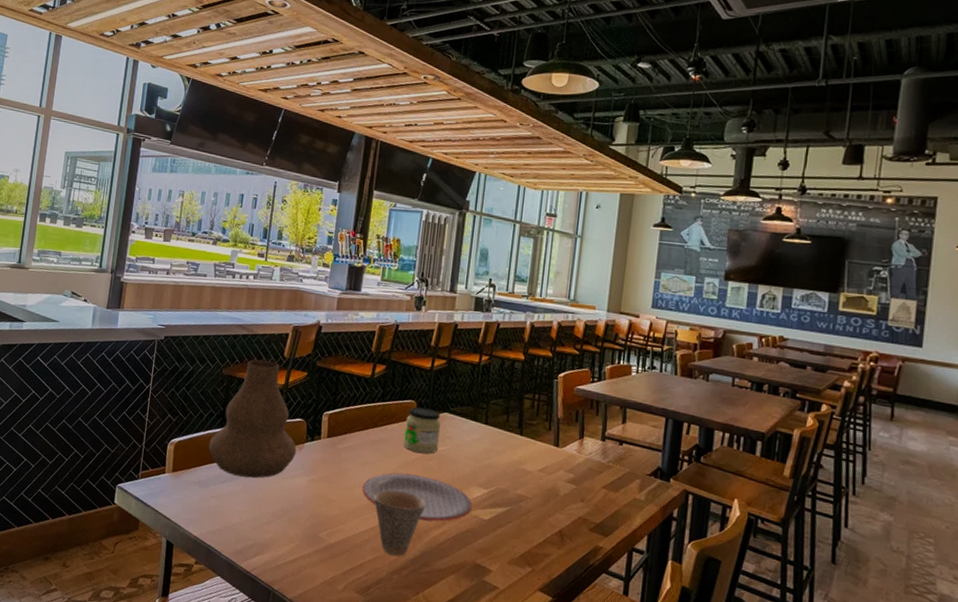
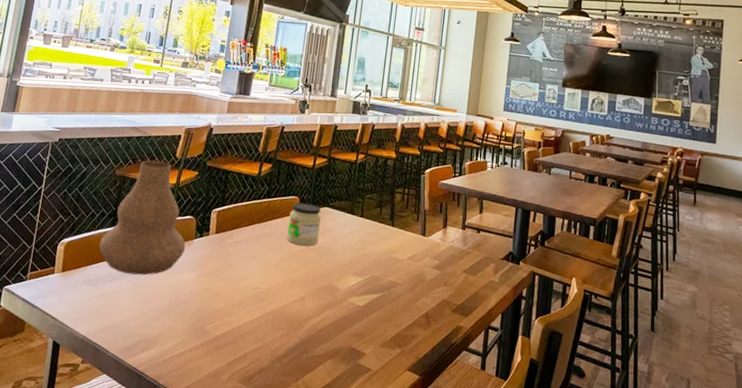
plate: present [362,472,472,522] -> none [247,265,349,310]
cup: present [374,490,425,556] -> none [258,281,306,345]

